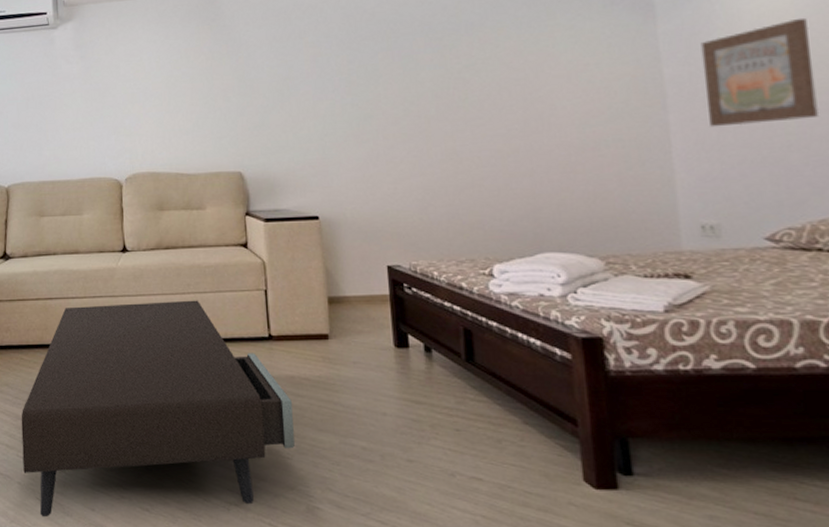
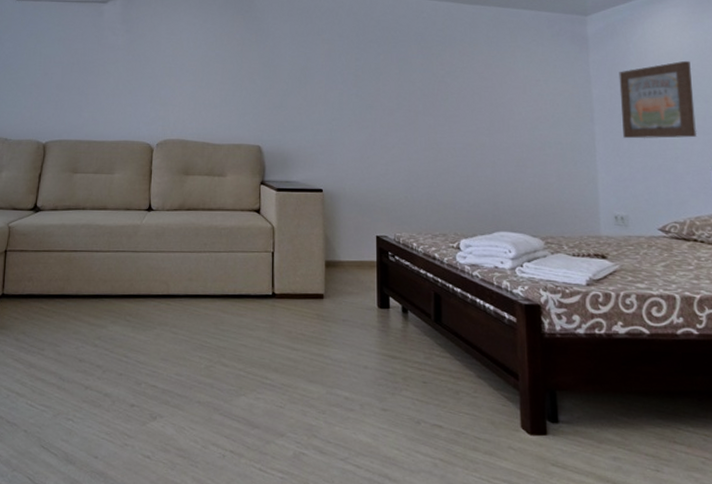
coffee table: present [21,300,295,518] -> none [31,258,288,466]

